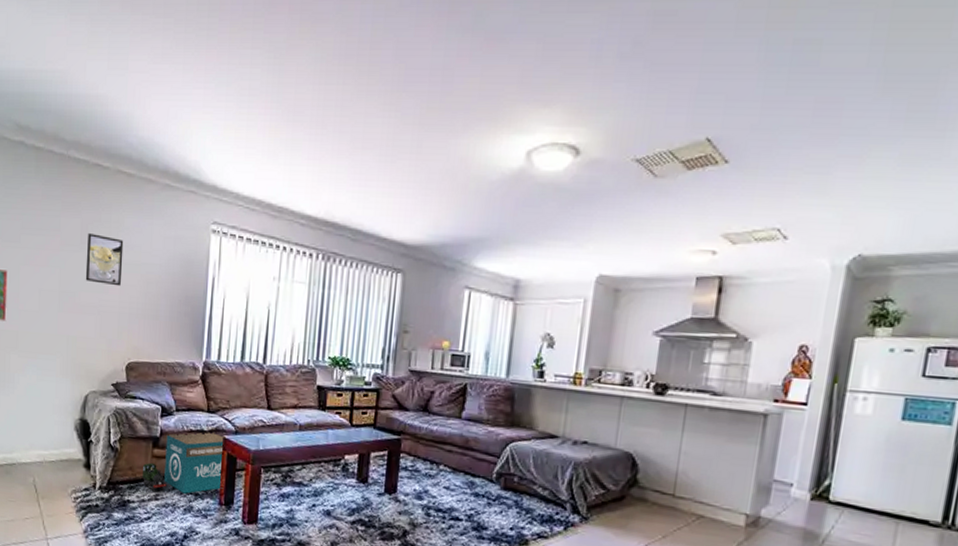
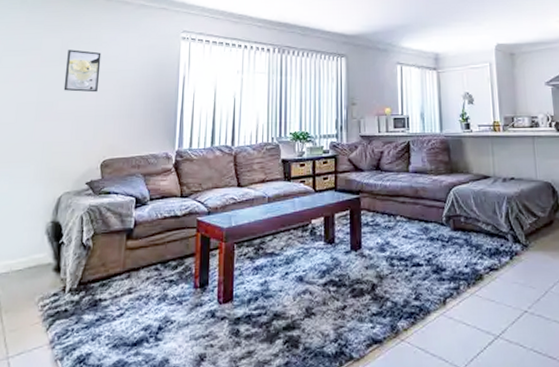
toy train: present [141,462,167,492] -> none [114,255,140,286]
product box: present [164,432,226,494] -> none [138,216,199,282]

